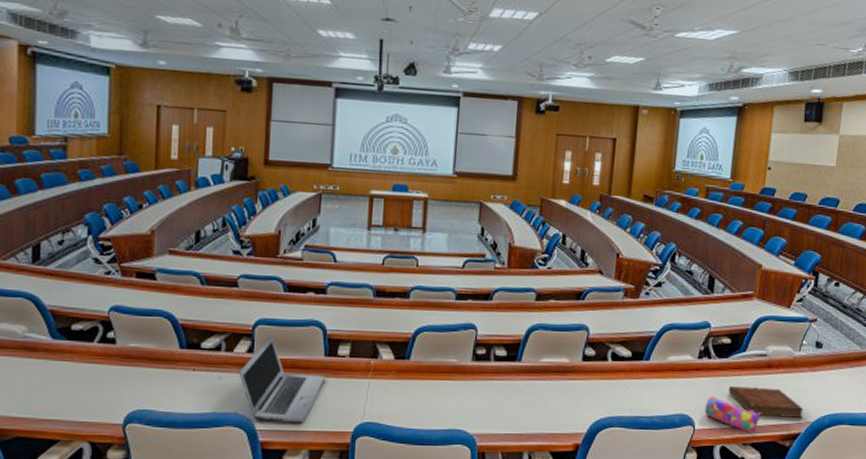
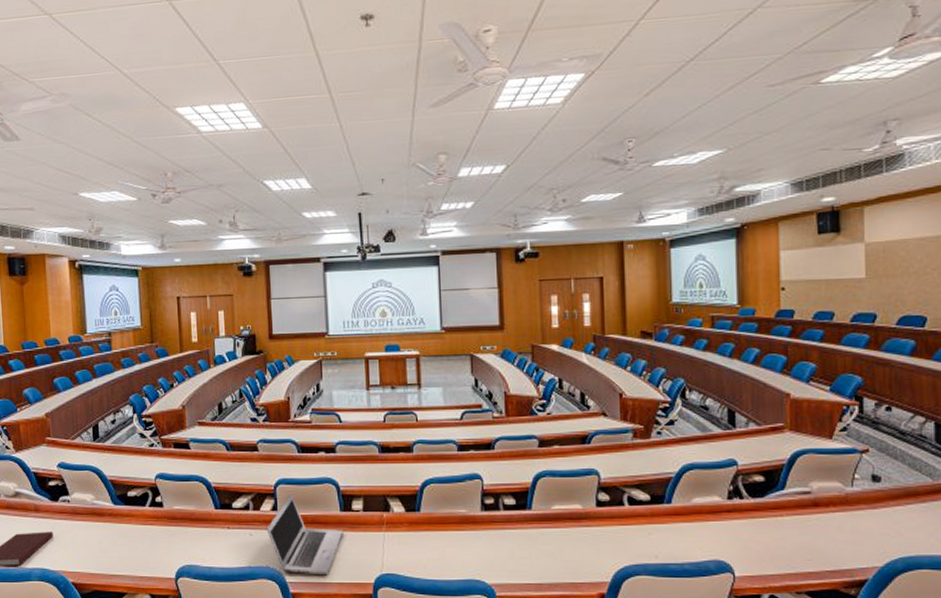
pencil case: present [704,397,761,435] -> none [743,540,814,582]
bible: present [729,387,804,418] -> none [770,529,868,562]

